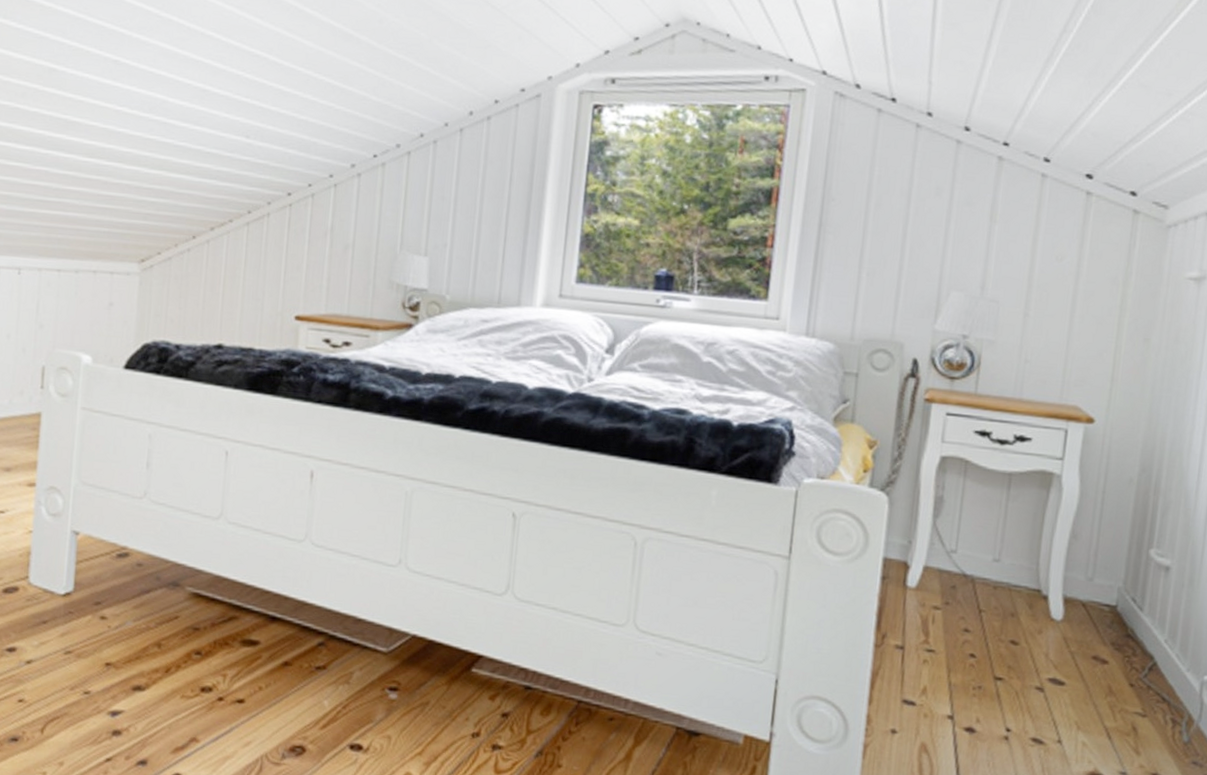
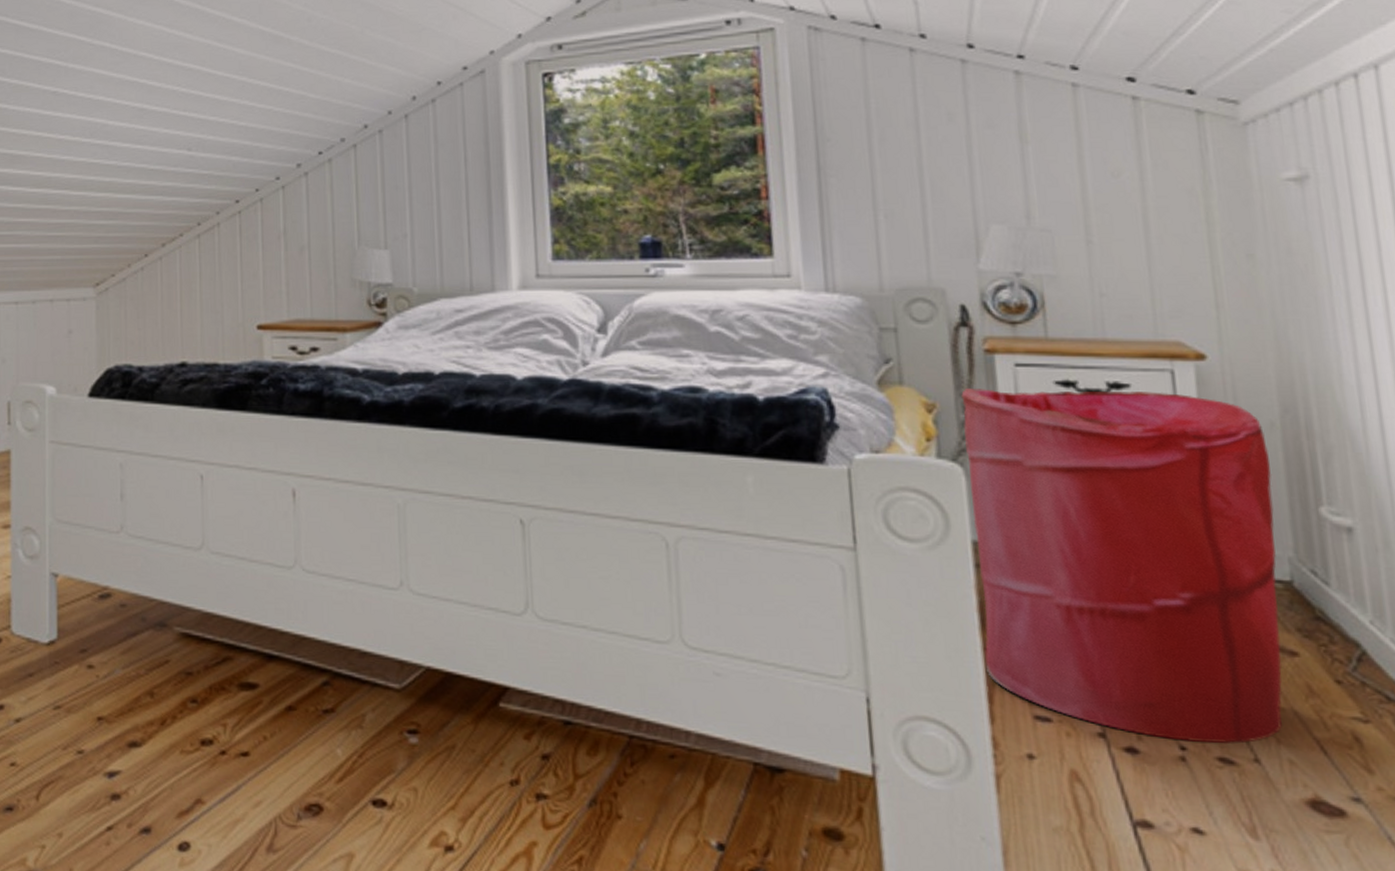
laundry hamper: none [874,429,1124,728] -> present [961,387,1282,743]

